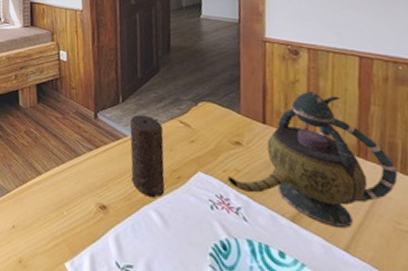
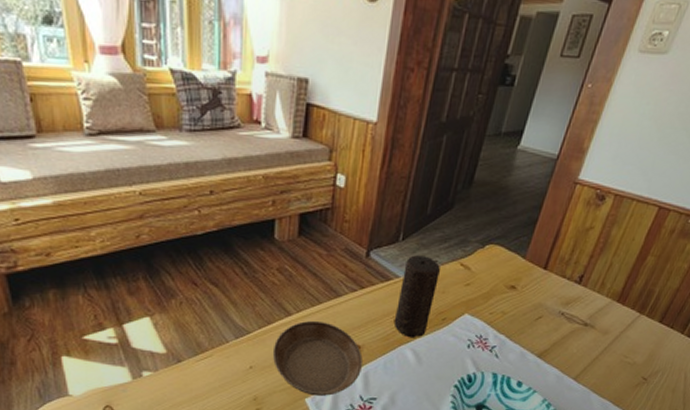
saucer: none [29,179,112,261] -> present [272,320,363,396]
teapot: present [226,90,398,229] -> none [491,238,645,362]

